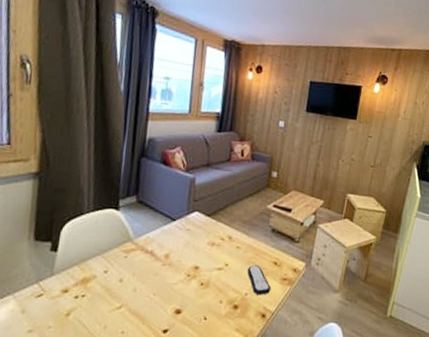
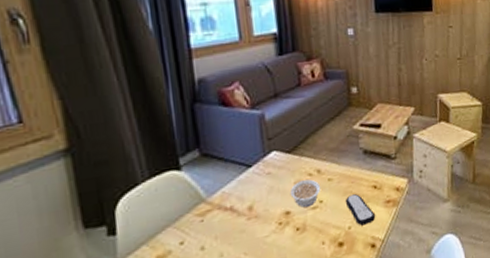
legume: none [202,243,229,266] -> present [290,179,321,208]

